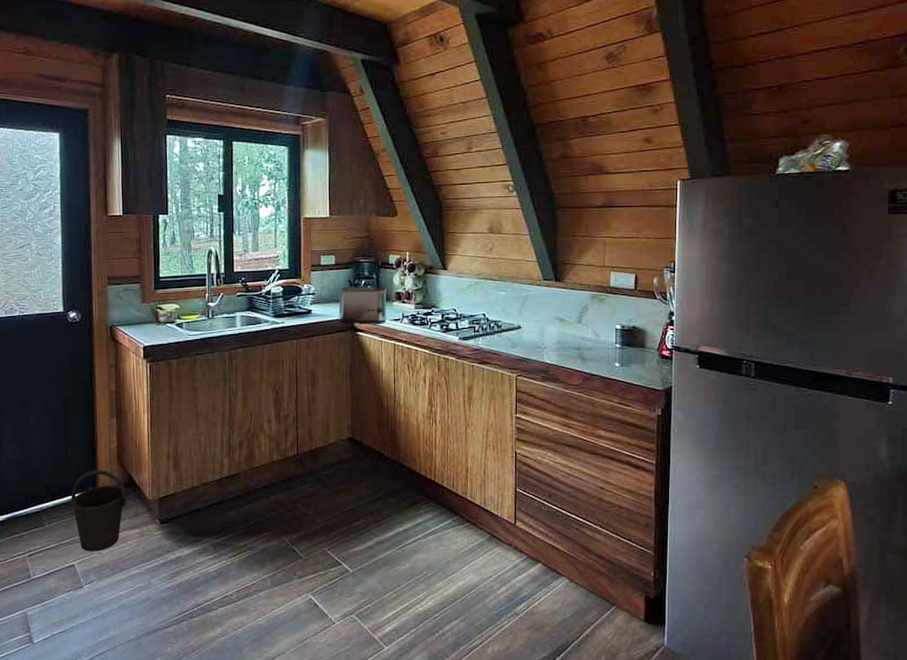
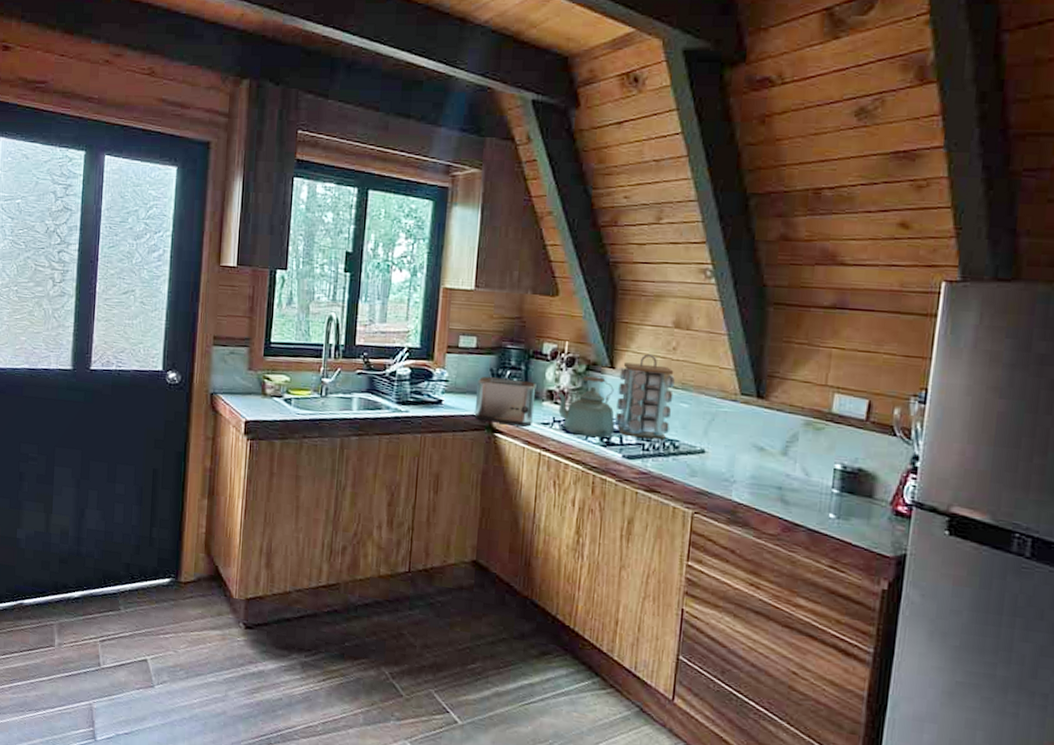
bucket: present [71,470,127,552] -> none [150,555,211,649]
kettle: none [403,278,451,327] -> present [557,376,615,439]
spice rack: none [450,256,493,323] -> present [614,354,675,440]

